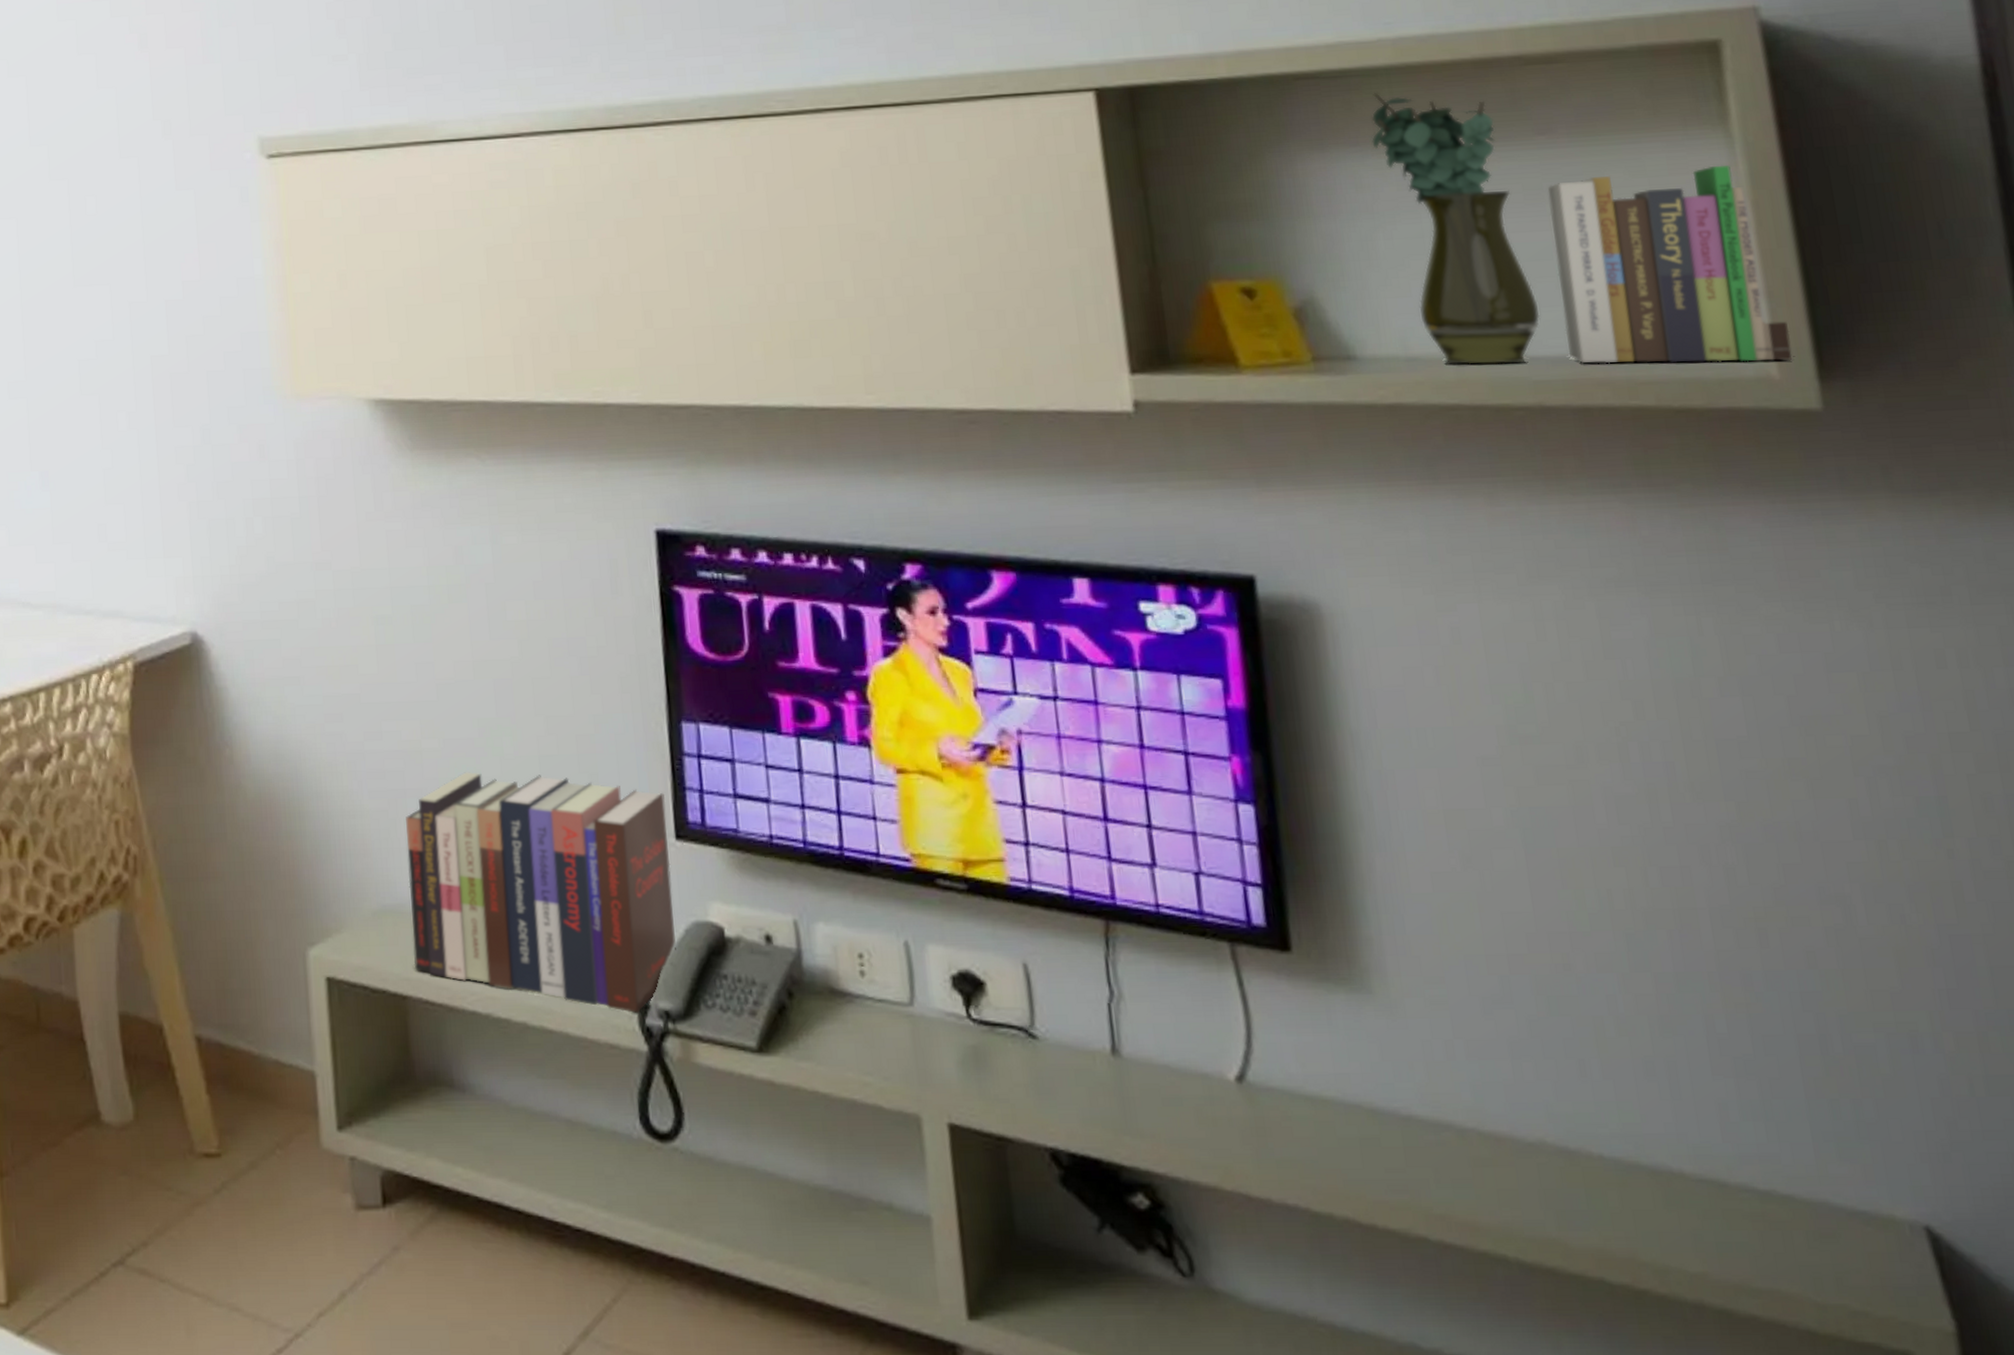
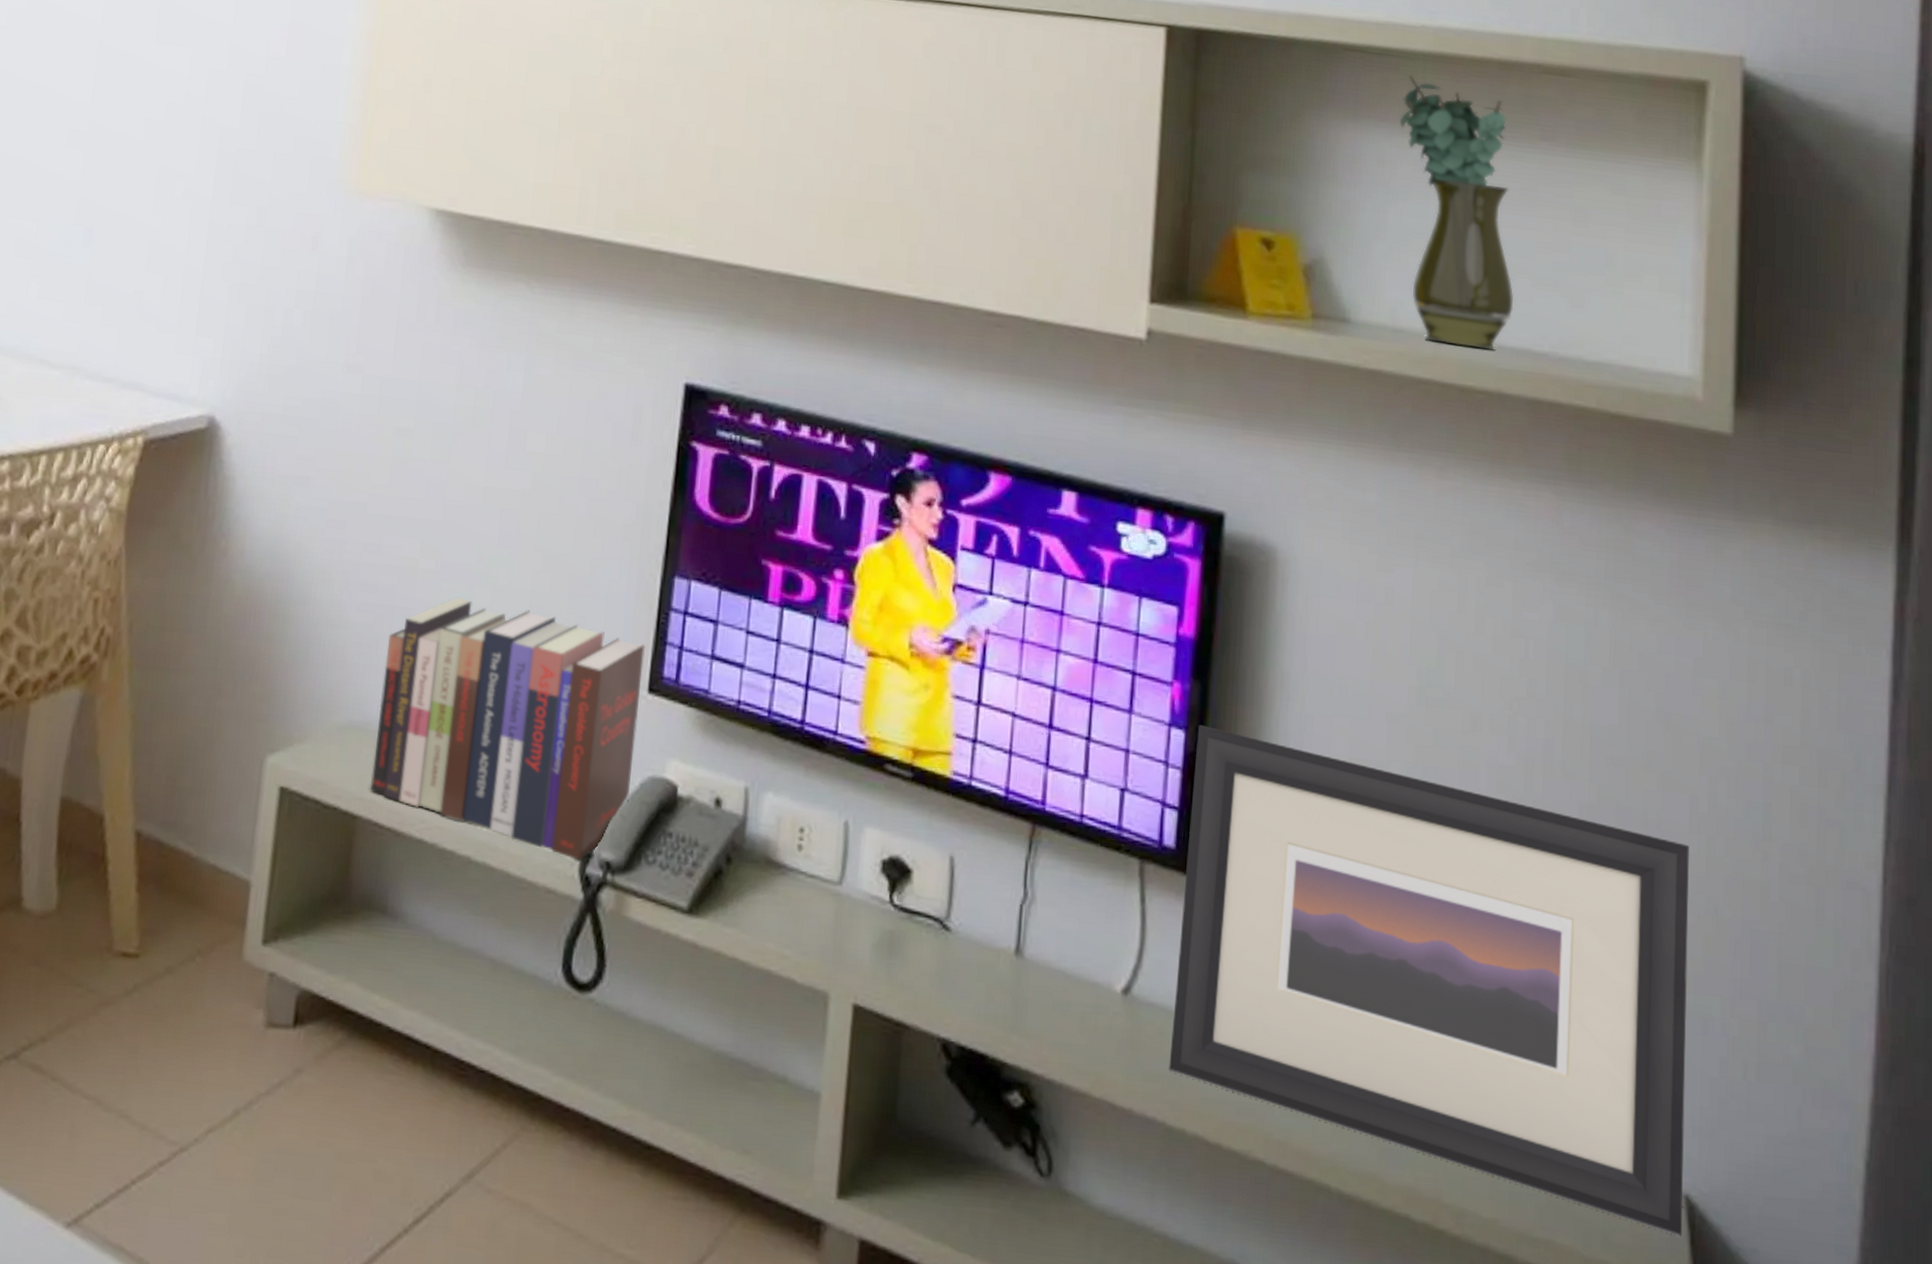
picture frame: none [1267,796,1930,1271] -> present [1169,724,1689,1237]
books: present [1547,164,1793,364] -> none [1532,188,1718,385]

